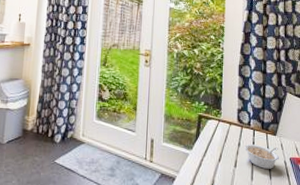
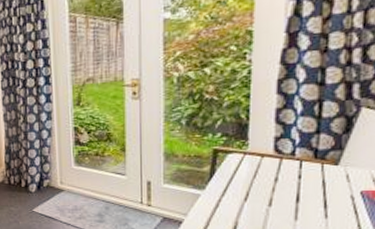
legume: present [245,143,279,169] -> none [285,177,342,206]

